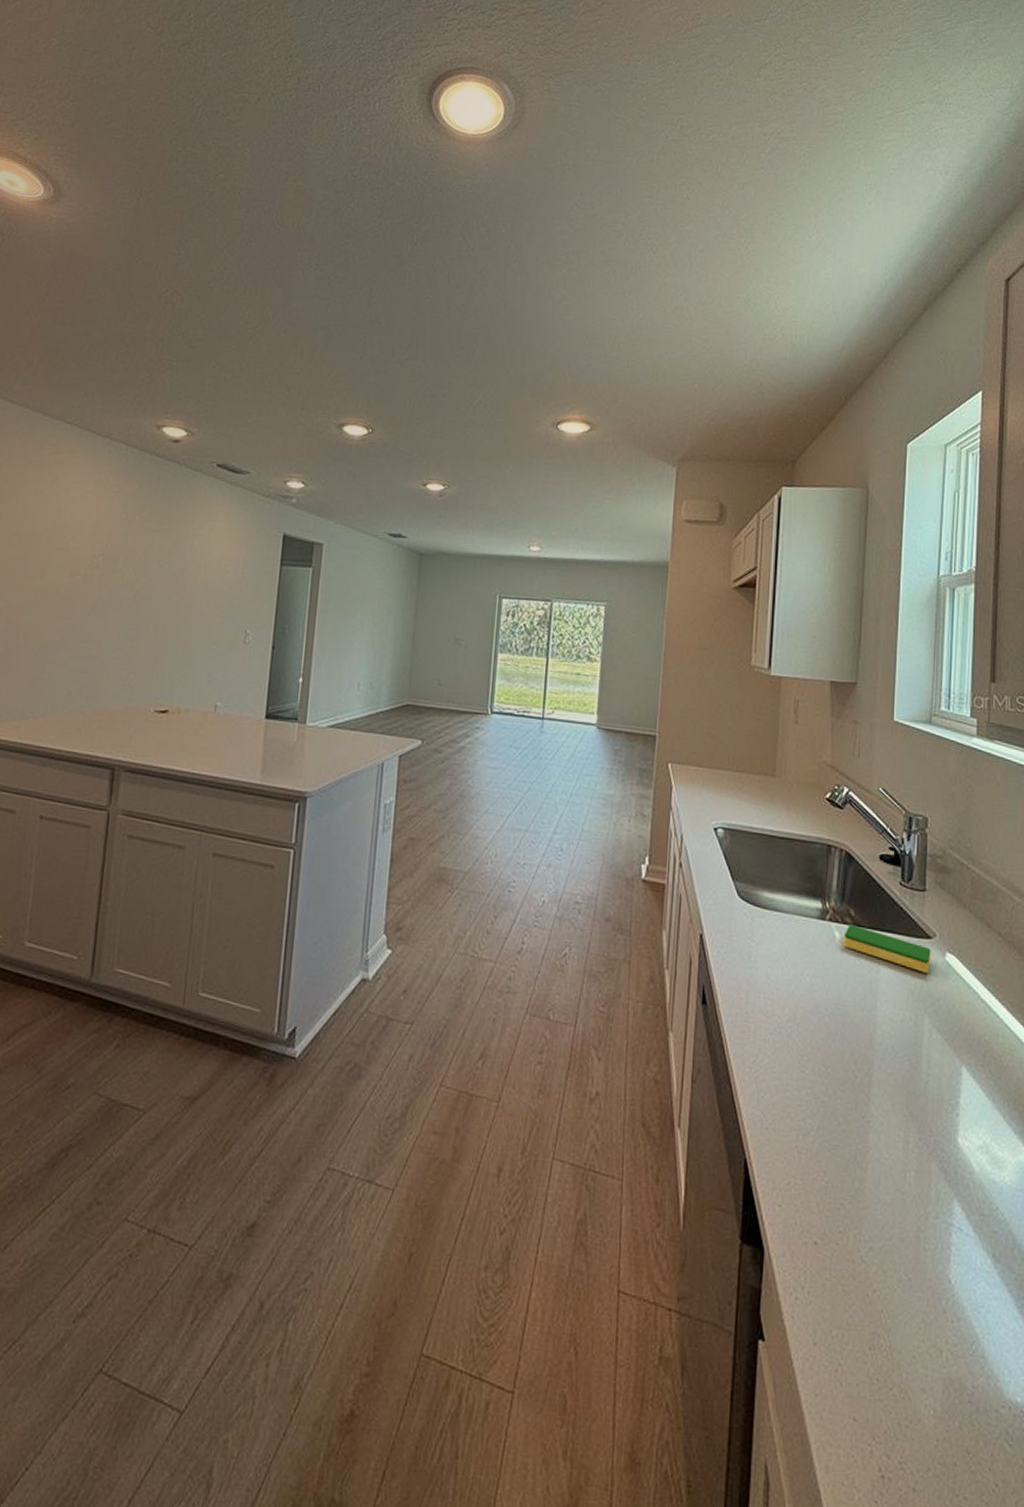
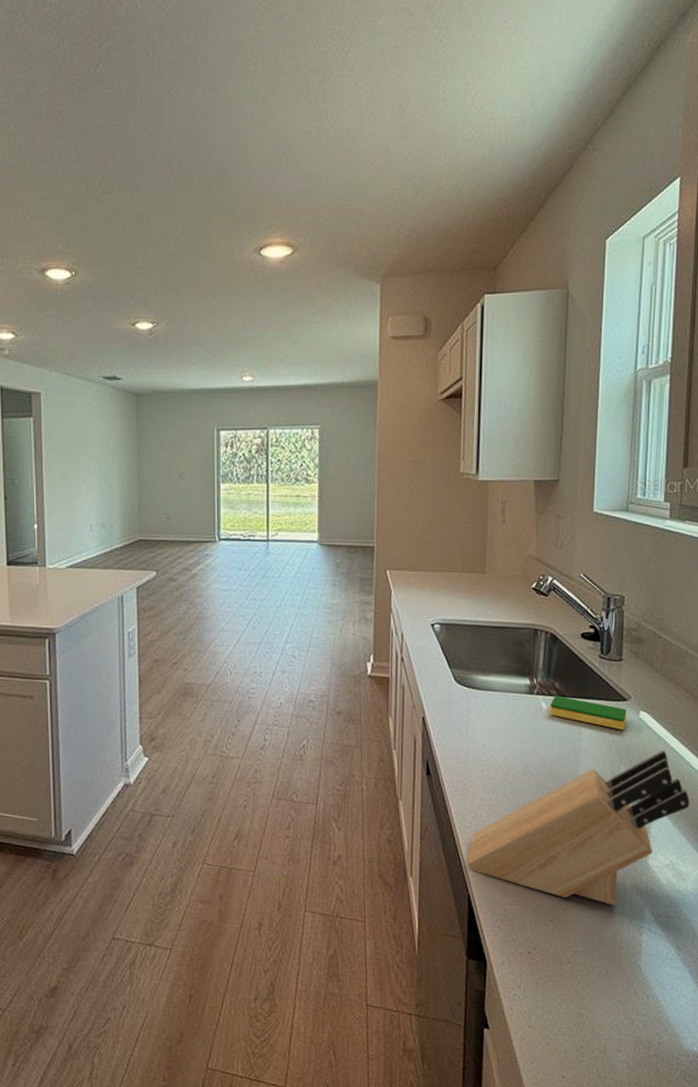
knife block: none [744,1002,1005,1193] -> present [466,750,689,906]

